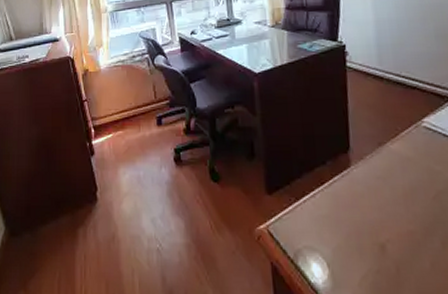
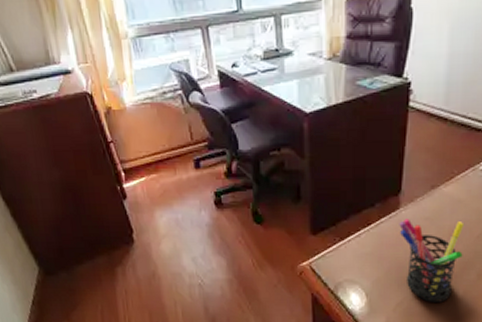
pen holder: none [352,177,422,276] -> present [399,219,465,302]

